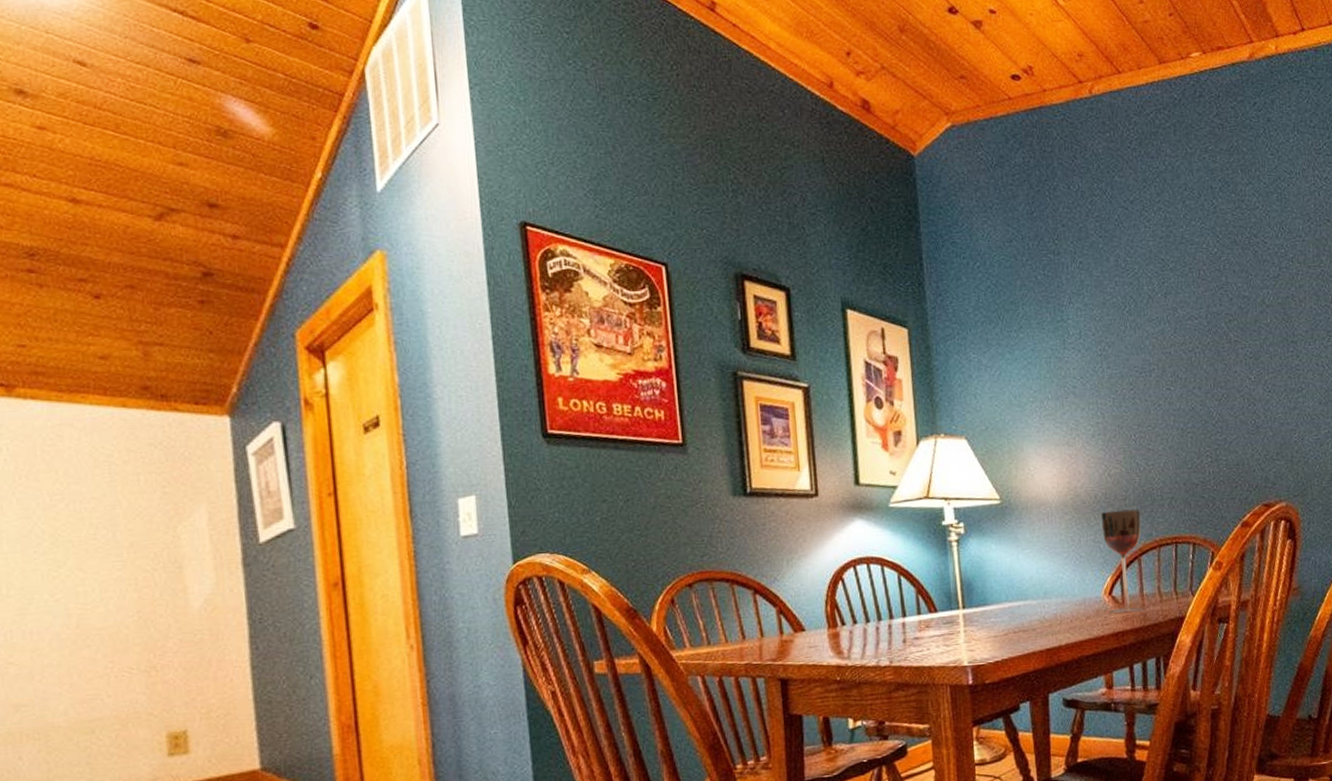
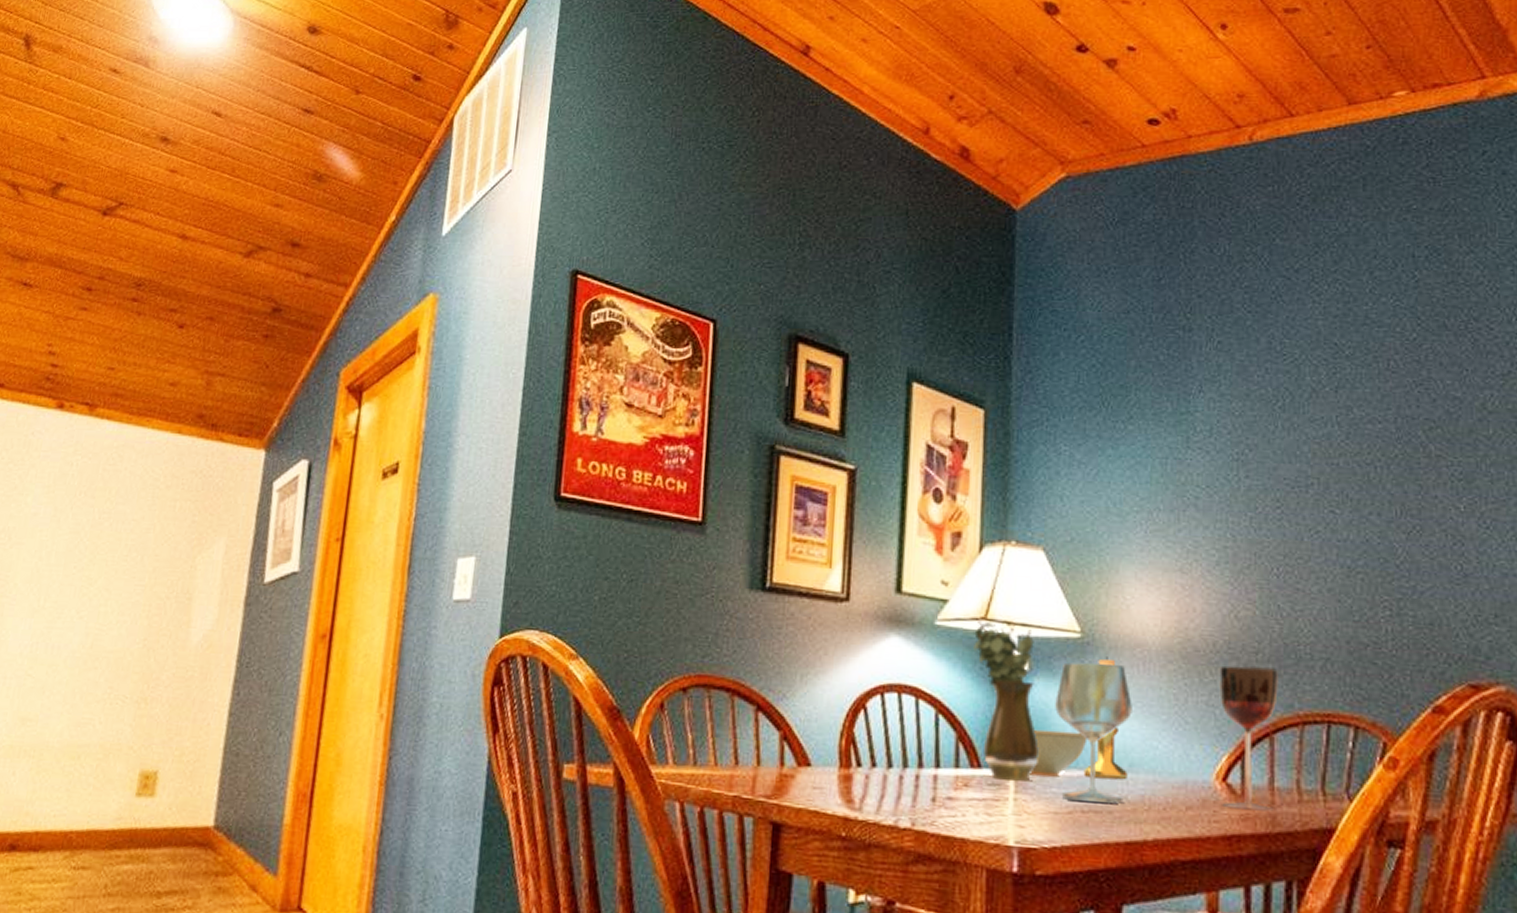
vase: none [920,498,979,620] -> present [973,618,1039,783]
bowl: none [973,574,1013,613] -> present [1030,729,1088,779]
wine glass: none [986,520,1043,626] -> present [1055,662,1132,804]
candle holder: none [1012,515,1044,607] -> present [1083,656,1128,780]

